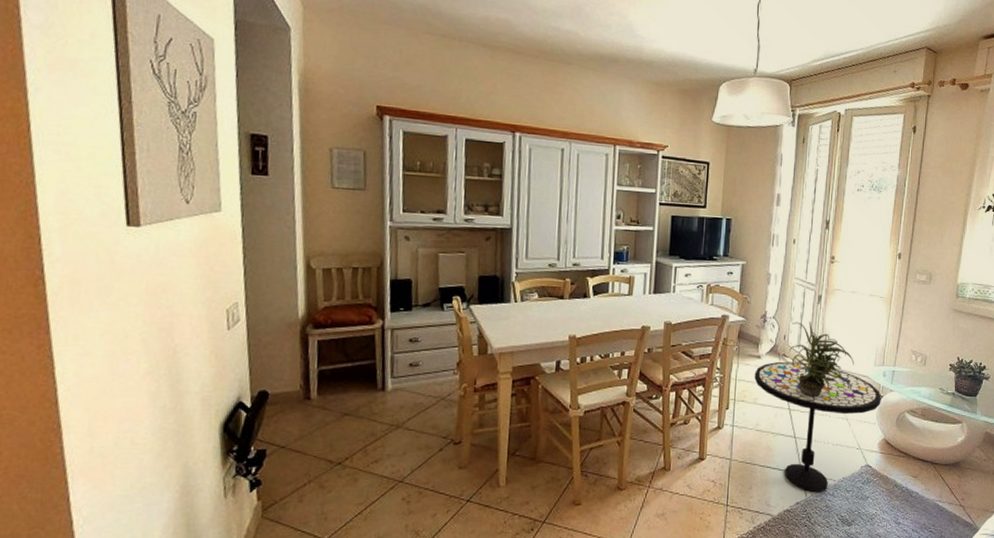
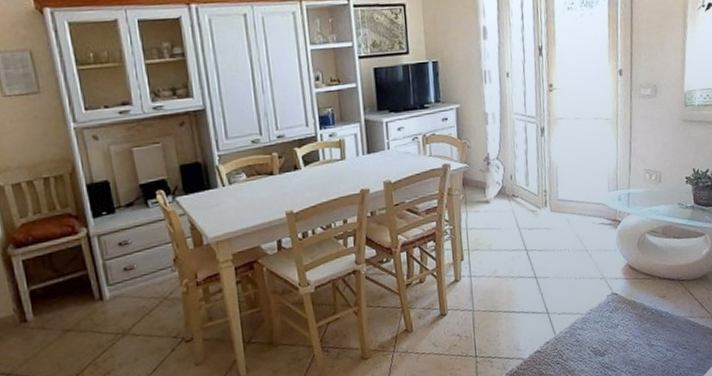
side table: present [754,361,881,492] -> none [485,200,620,329]
potted plant: present [789,321,854,397] -> none [517,156,587,234]

